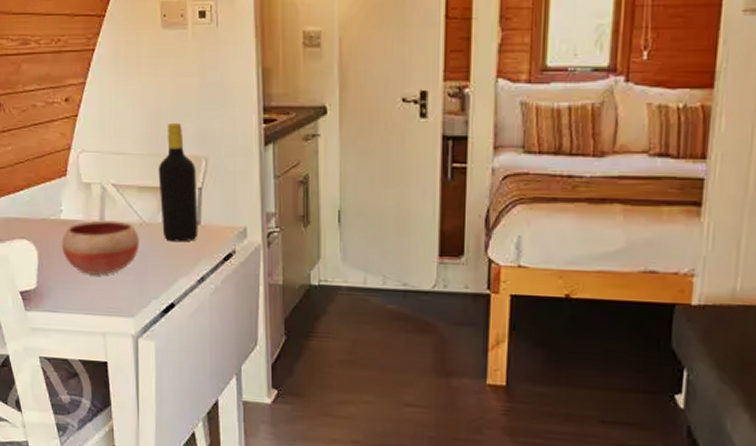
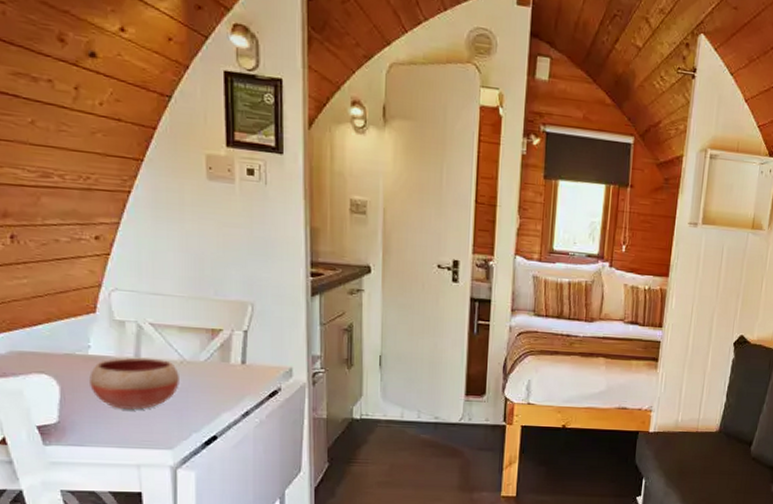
bottle: present [158,122,199,242] -> none [201,268,243,380]

